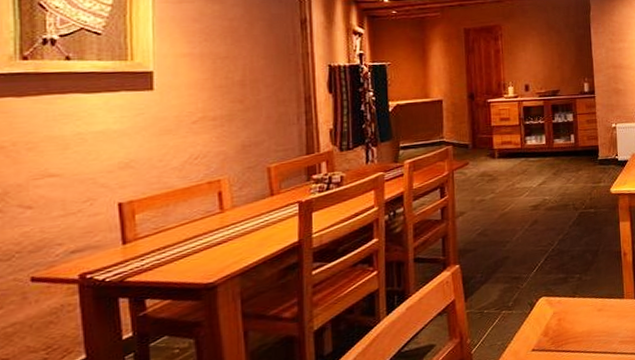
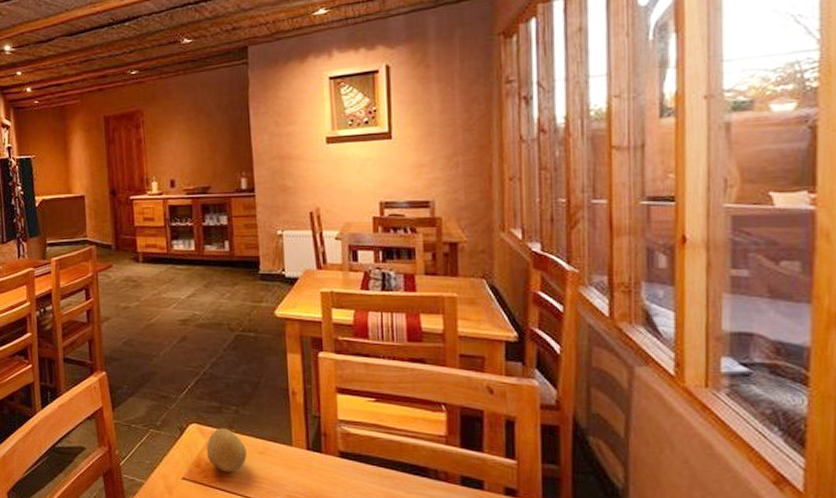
fruit: none [554,295,588,335] -> present [207,428,247,472]

